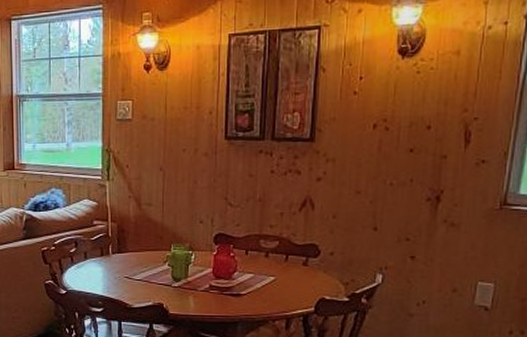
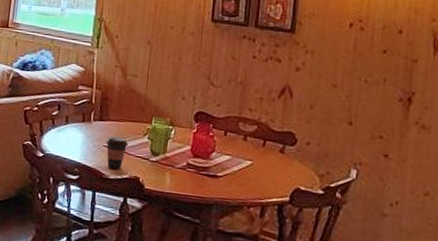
coffee cup: none [126,266,149,299] -> present [106,136,129,170]

